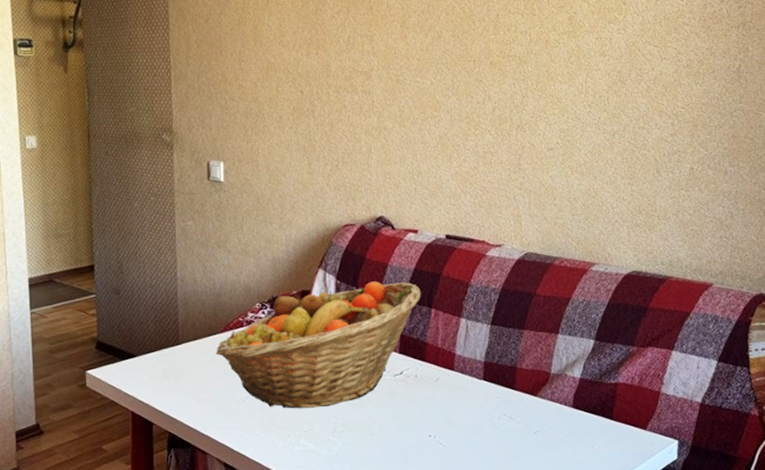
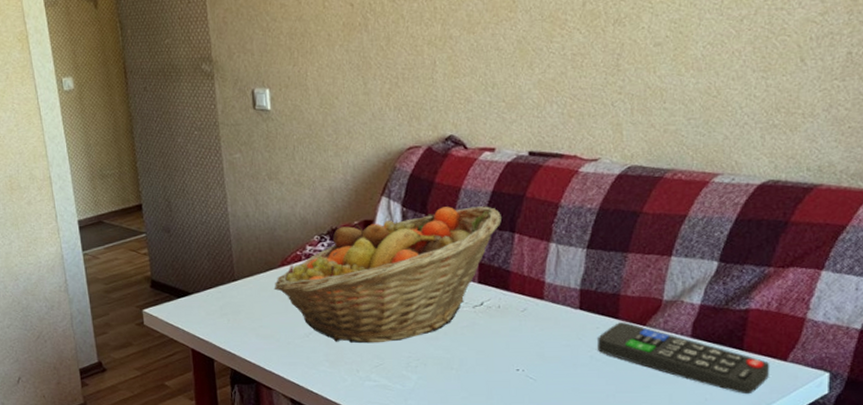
remote control: none [498,393,634,460] -> present [598,322,770,395]

